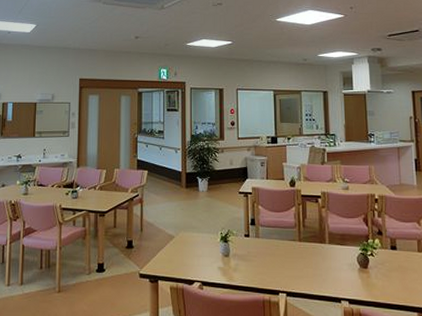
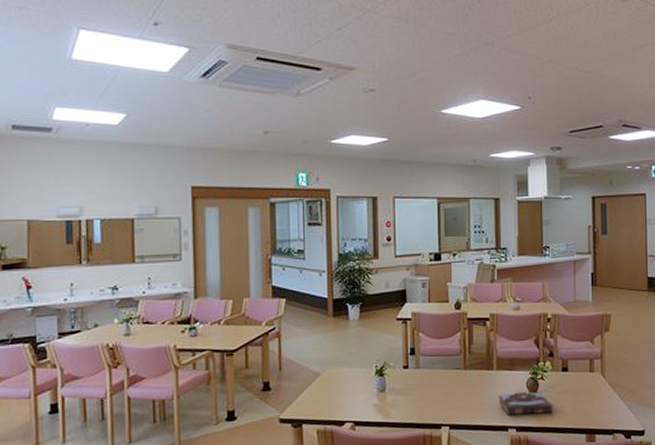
book: none [332,266,383,288] -> present [499,391,553,415]

